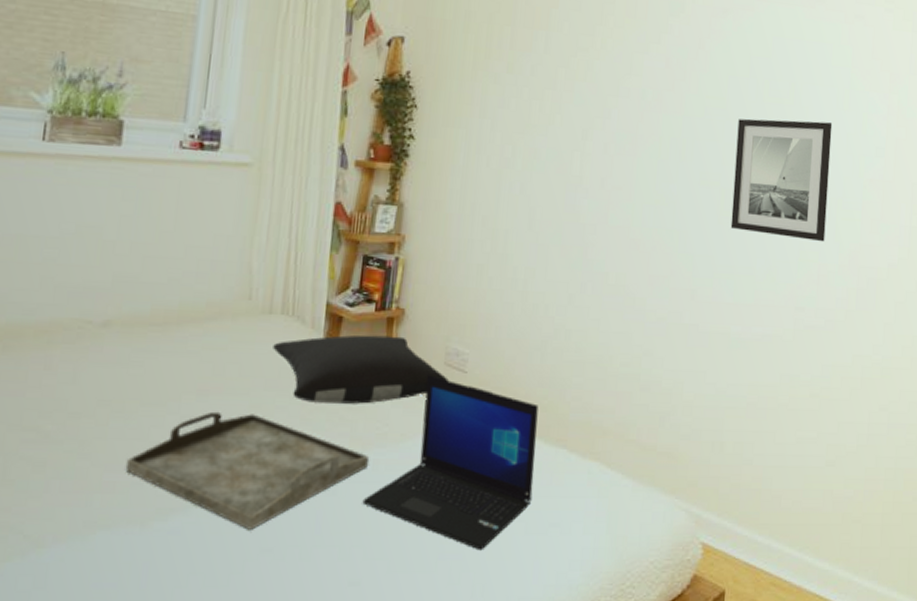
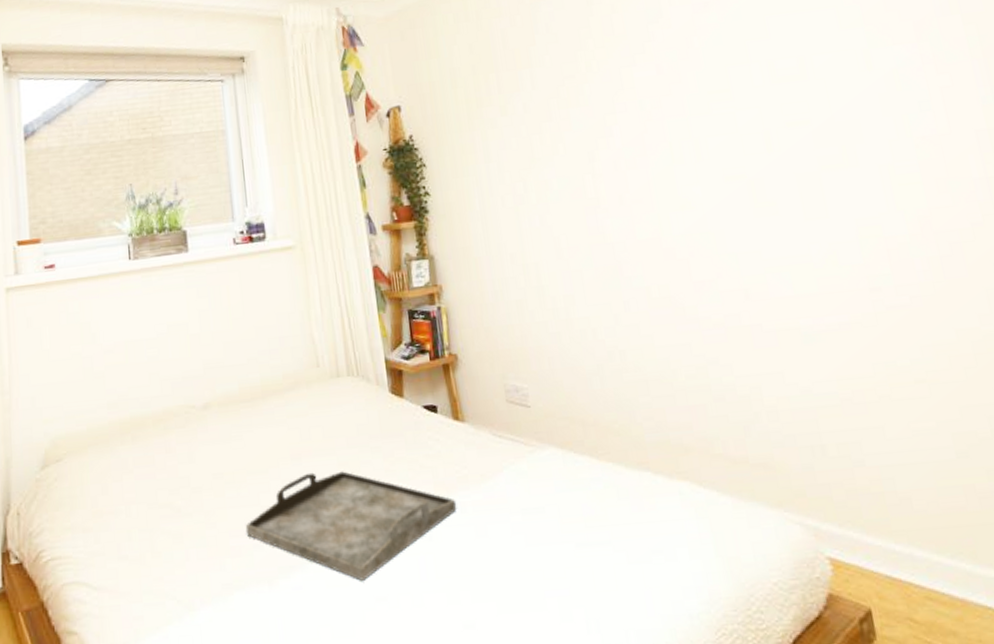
pillow: present [273,334,449,404] -> none [346,381,514,455]
laptop: present [362,375,539,551] -> none [459,414,627,585]
wall art: present [730,118,833,242] -> none [749,88,885,219]

